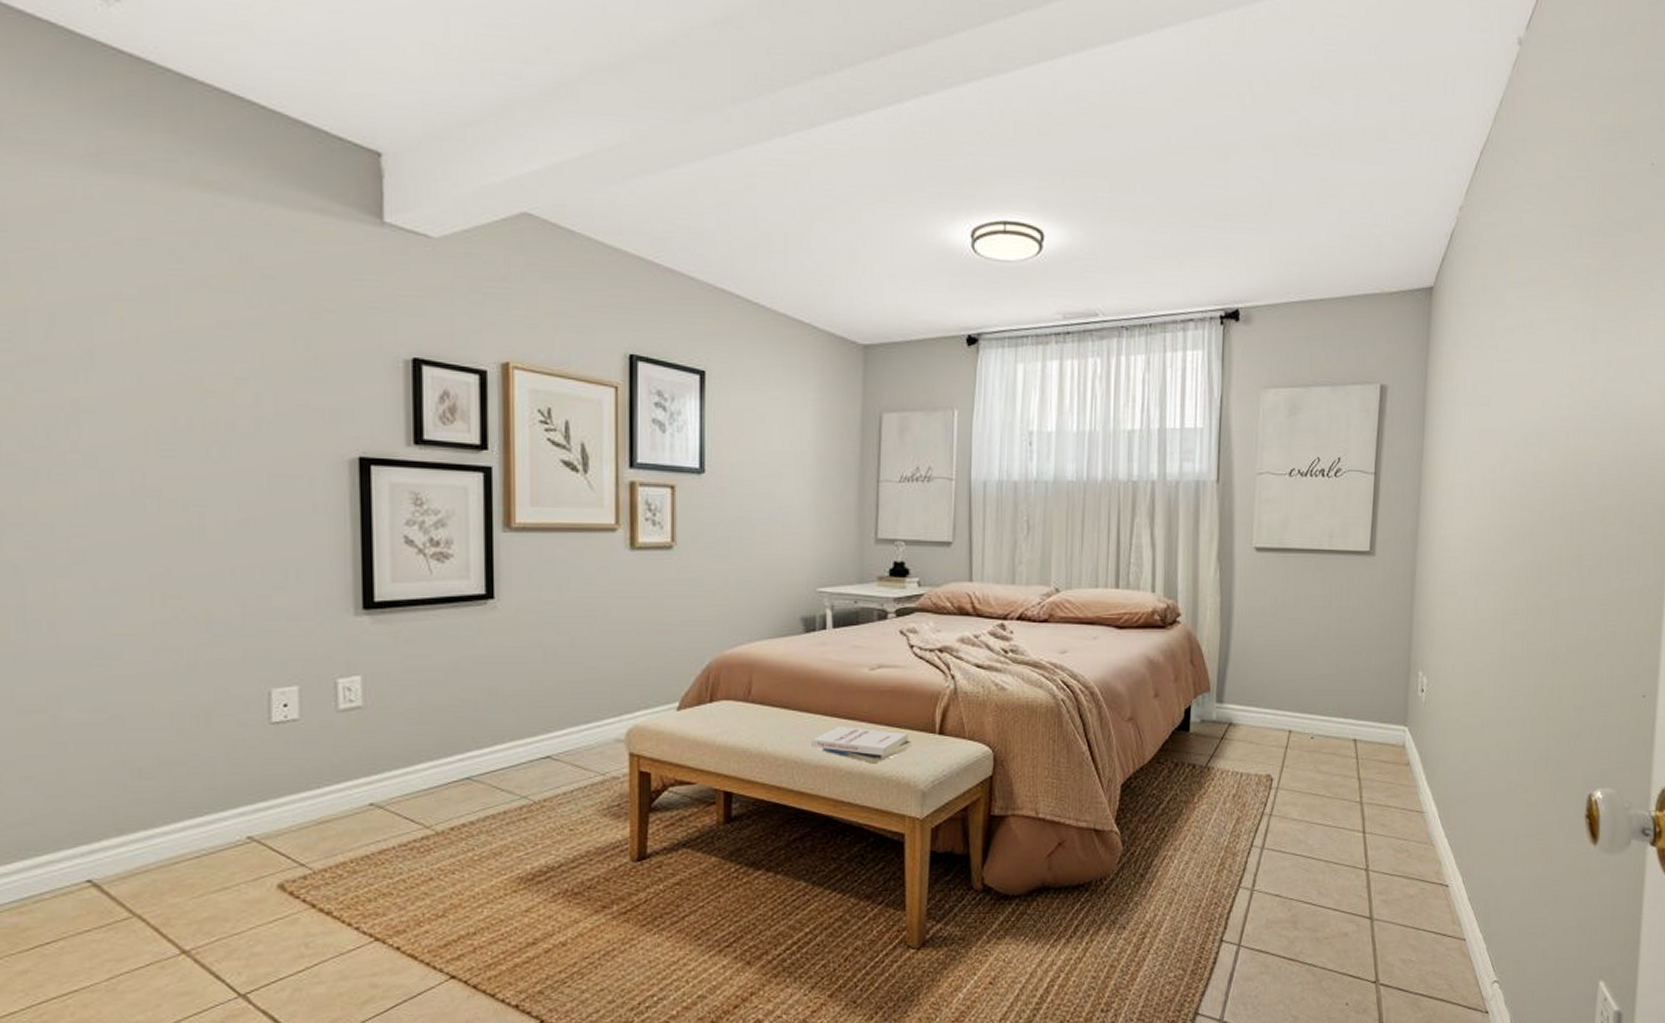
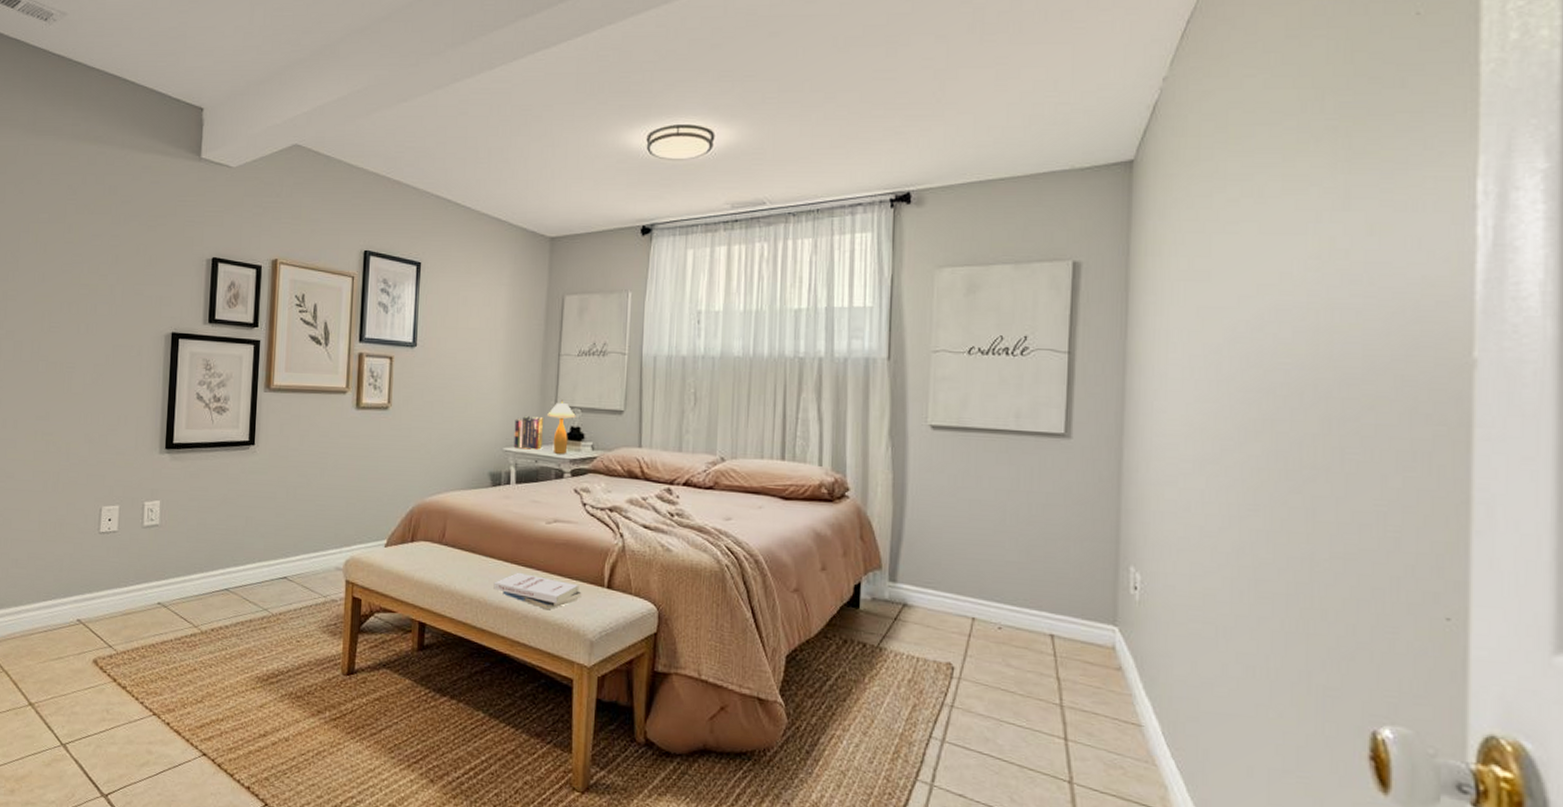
books: none [829,550,862,589] -> present [513,415,543,450]
table lamp: none [865,531,899,592] -> present [546,399,576,454]

